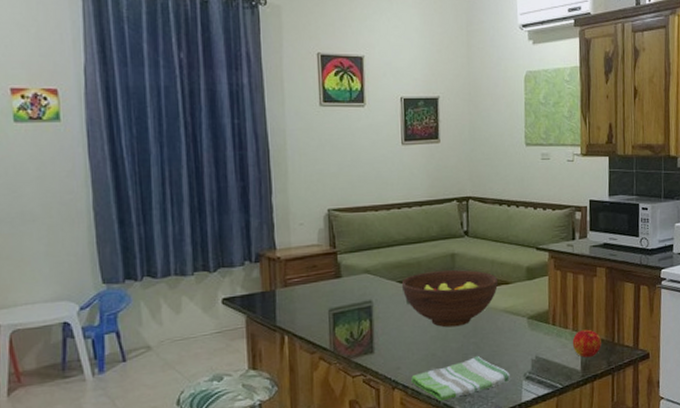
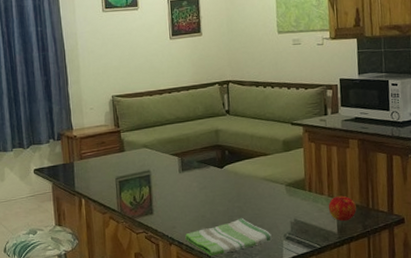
fruit bowl: present [401,270,498,328] -> none [174,143,257,193]

